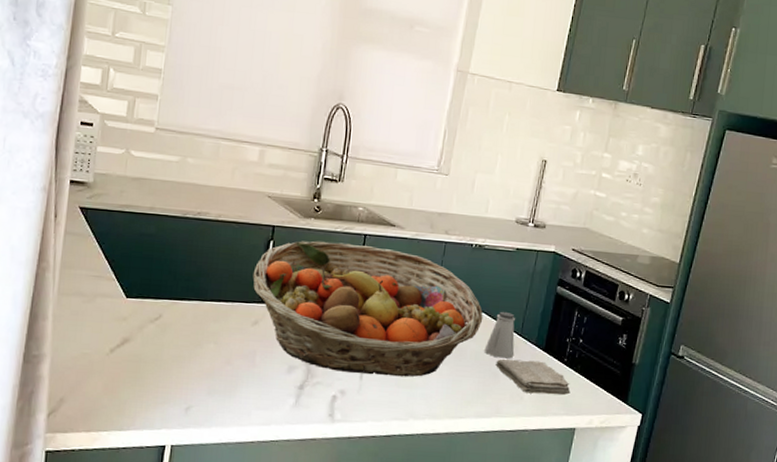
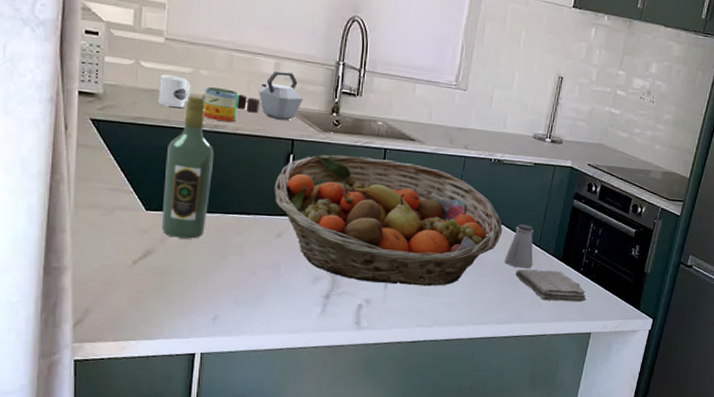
wine bottle: none [140,184,196,327] -> present [161,96,214,239]
mug: none [145,163,177,195] -> present [159,74,191,108]
mug: none [186,175,223,209] -> present [201,87,239,122]
kettle: none [221,158,285,208] -> present [237,71,303,121]

